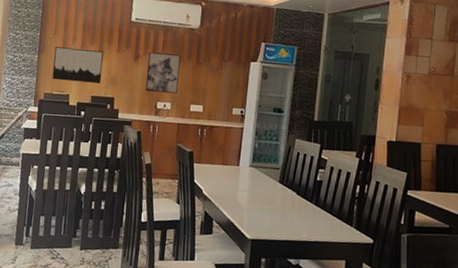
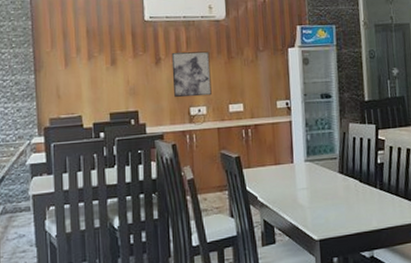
wall art: present [52,47,103,83] -> none [55,59,119,101]

